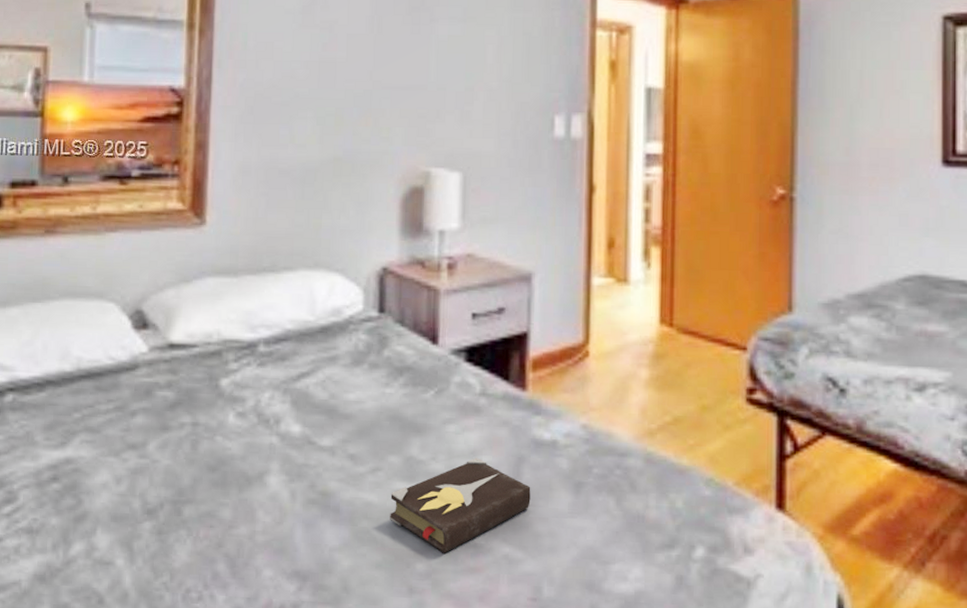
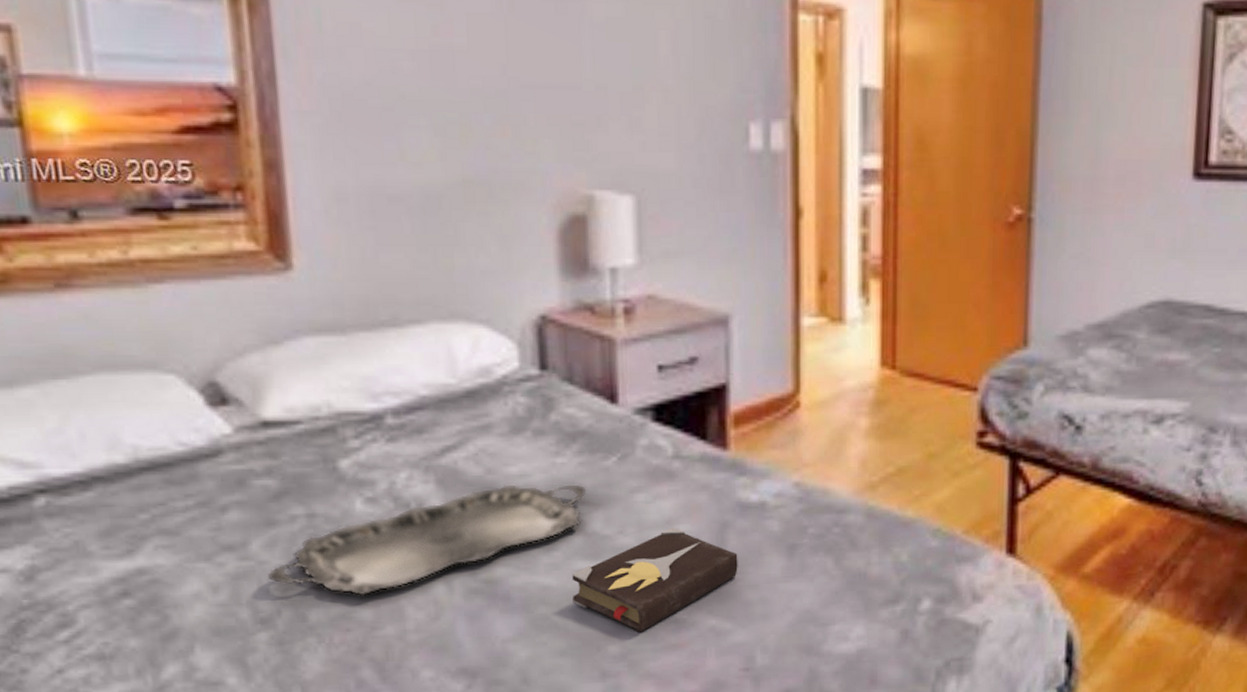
serving tray: none [158,409,408,498] -> present [268,484,587,596]

